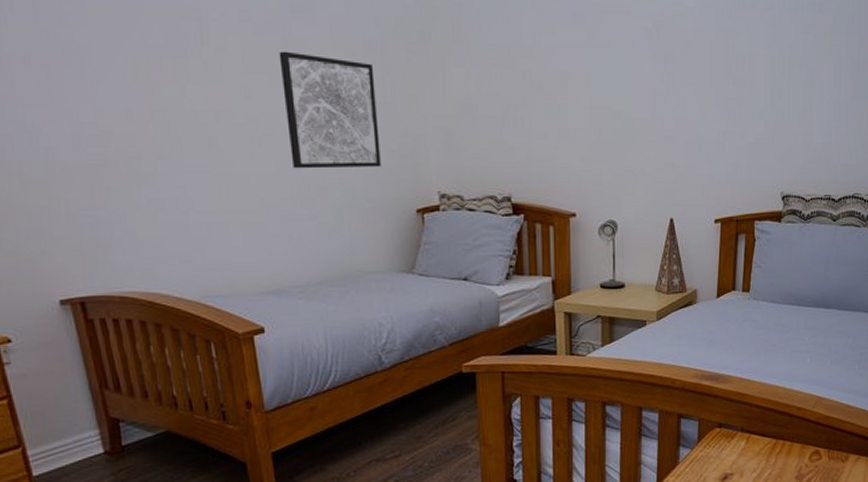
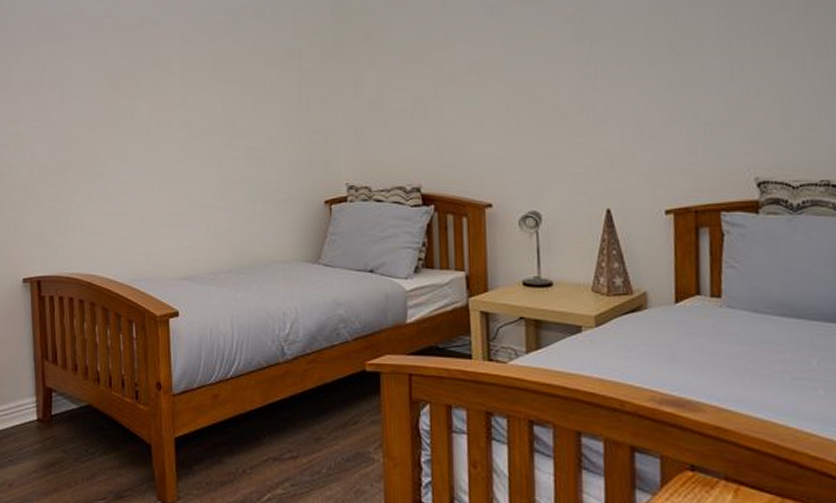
wall art: present [279,51,381,169] -> none [211,64,293,165]

